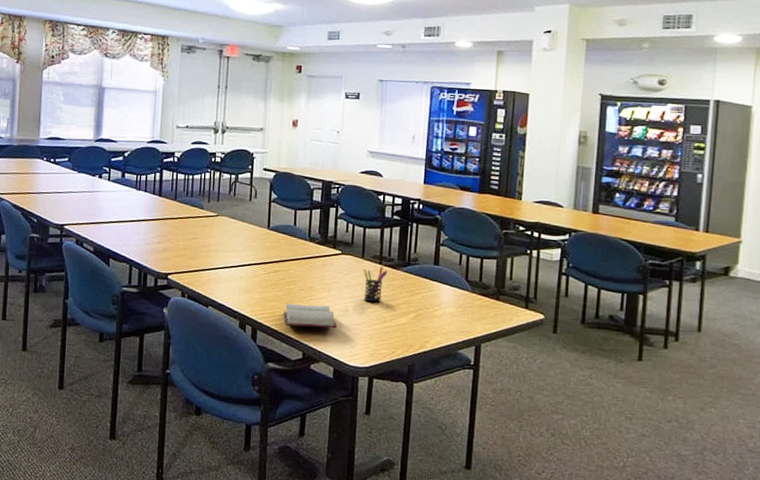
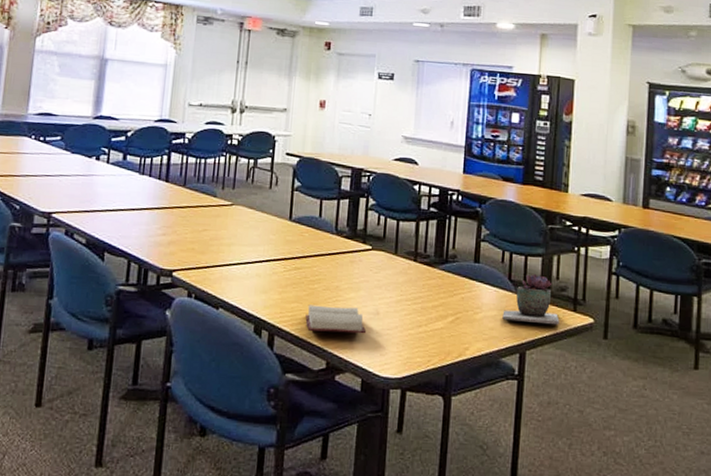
pen holder: present [363,266,388,302] -> none [396,263,423,304]
succulent plant: none [459,274,513,321] -> present [502,273,560,325]

